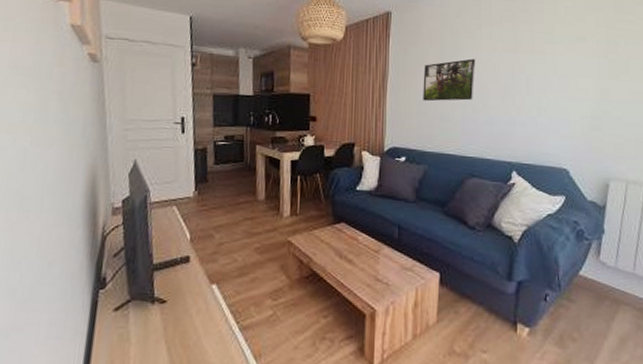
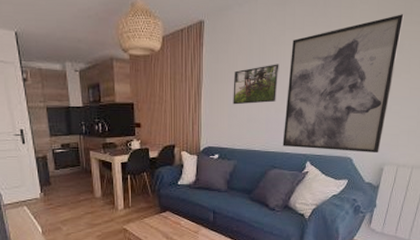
wall art: none [482,12,615,165] -> present [282,14,404,152]

